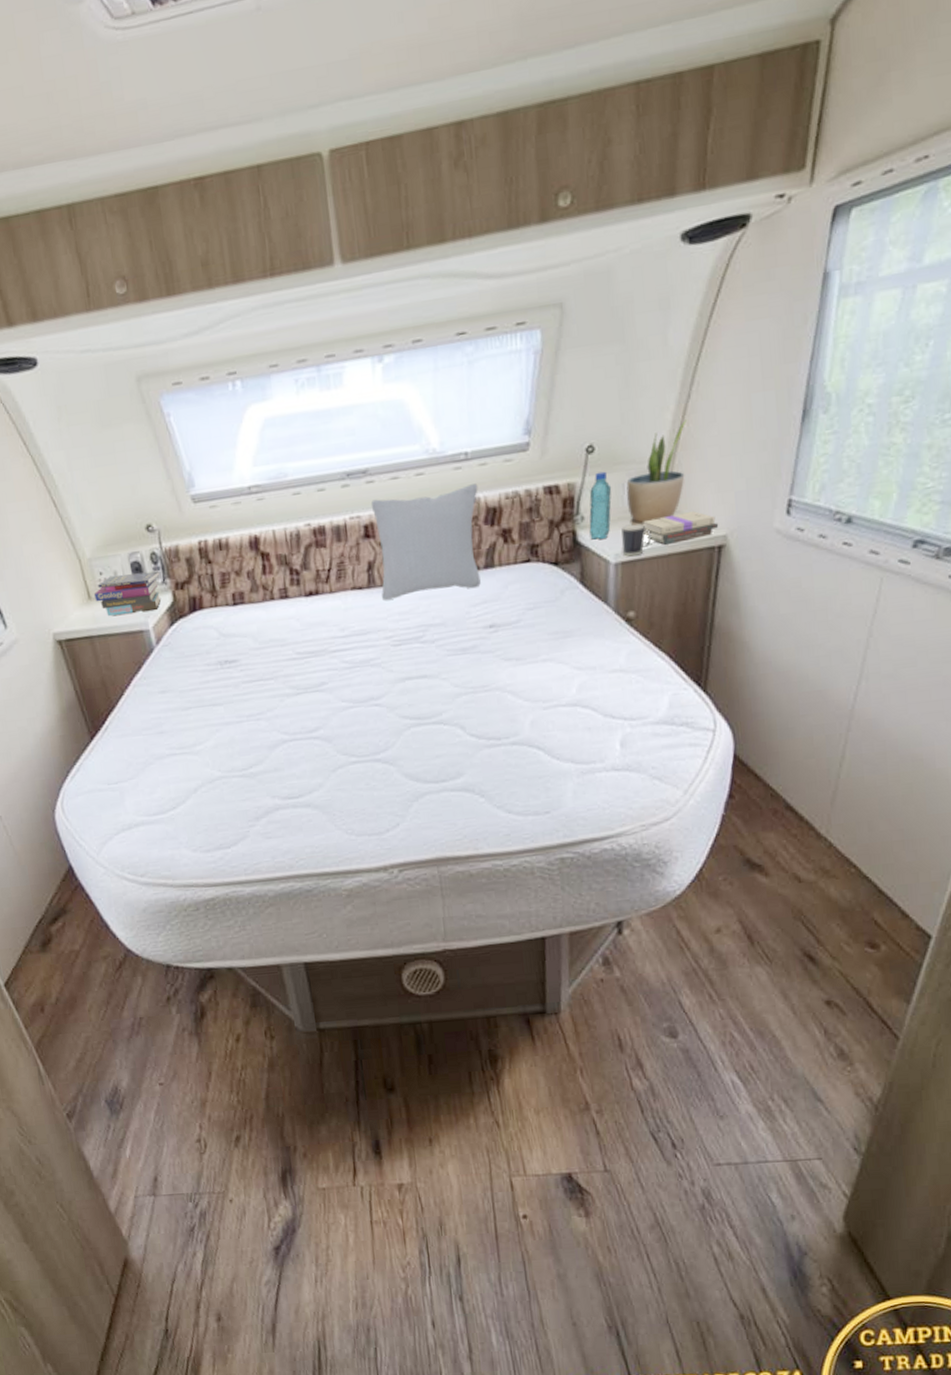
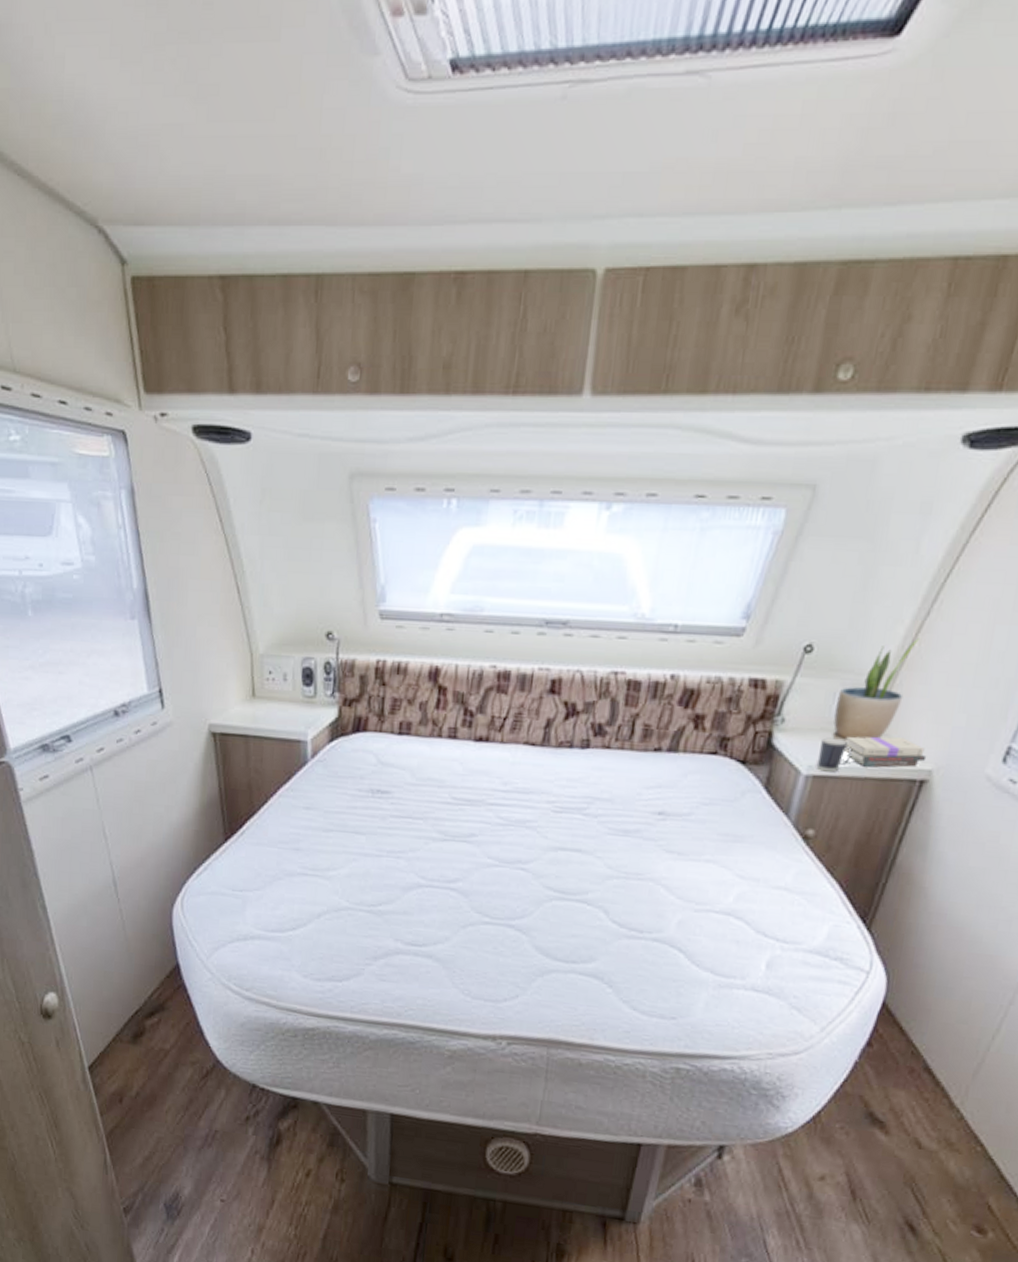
books: present [93,571,161,616] -> none [258,677,330,722]
pillow: present [370,484,481,600] -> none [553,654,681,769]
water bottle: present [589,471,612,540] -> none [786,675,822,748]

